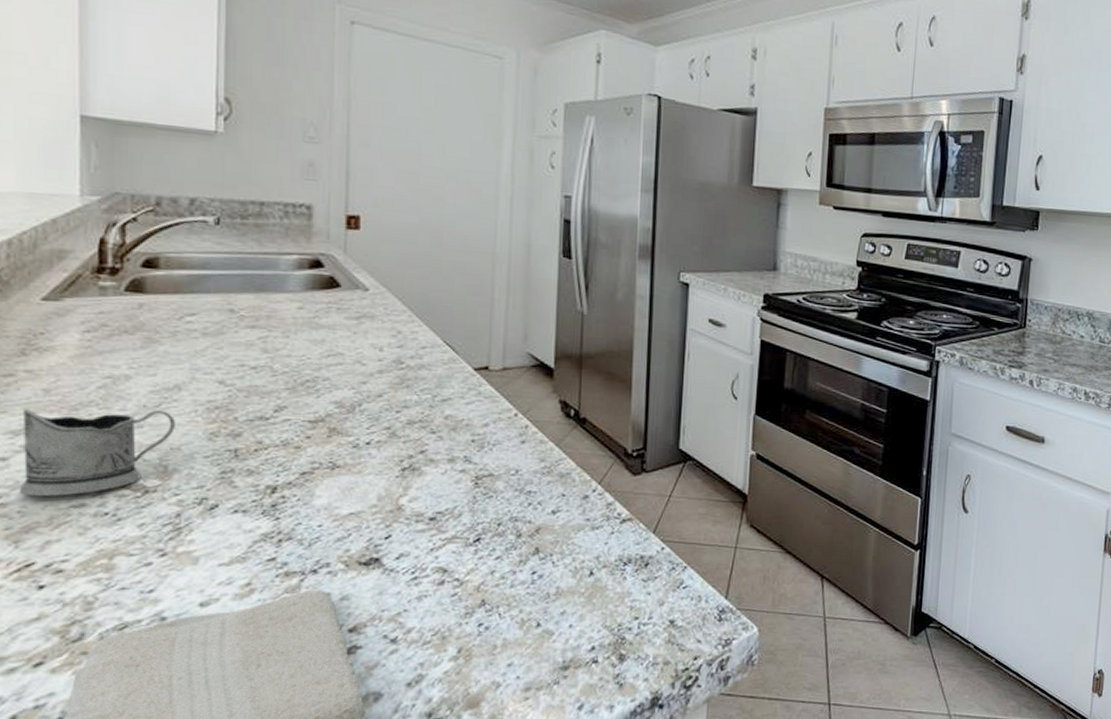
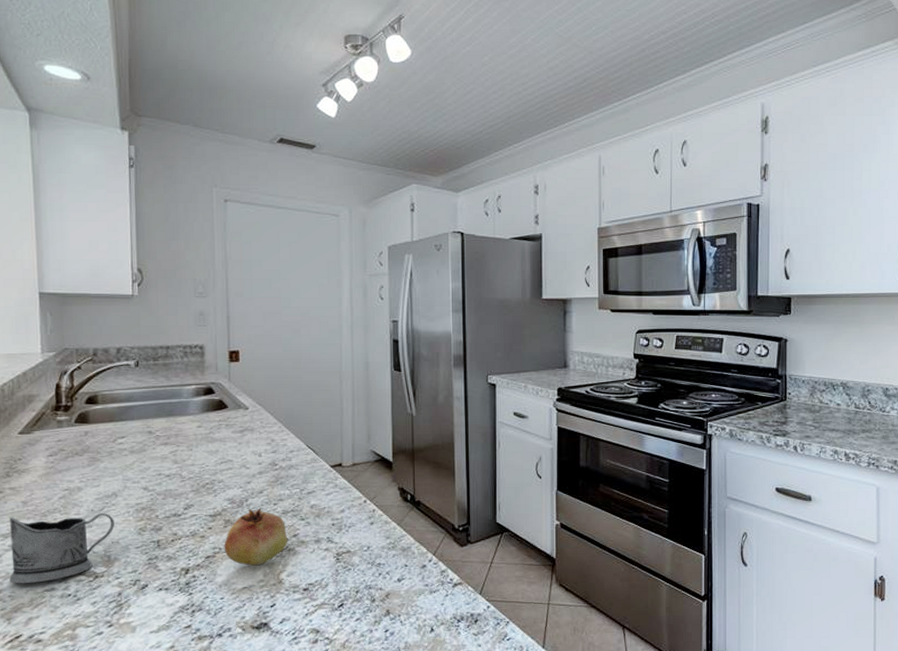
fruit: none [326,415,413,487] -> present [224,508,288,566]

